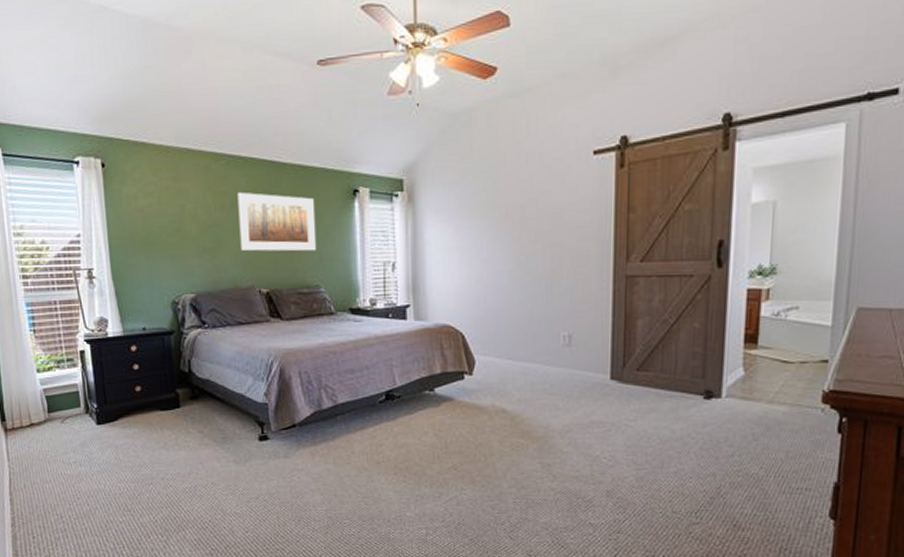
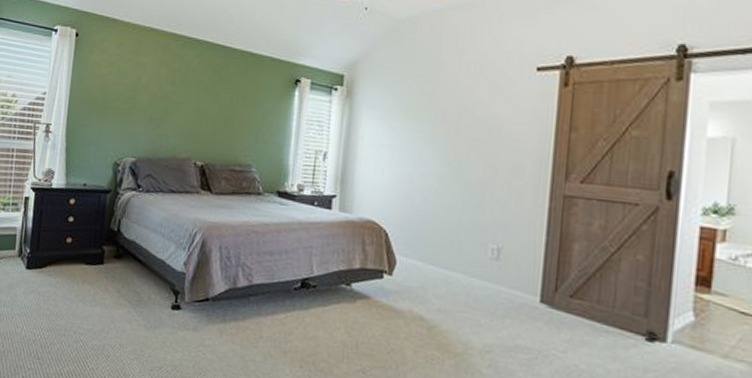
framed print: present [237,191,317,252] -> none [184,70,258,133]

